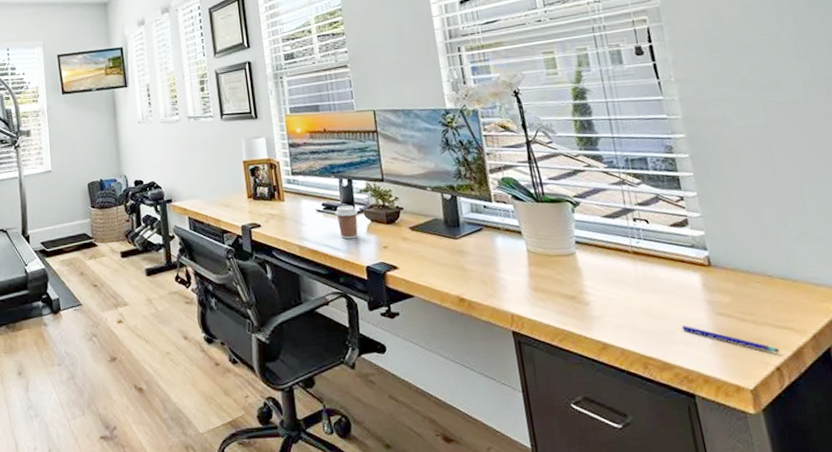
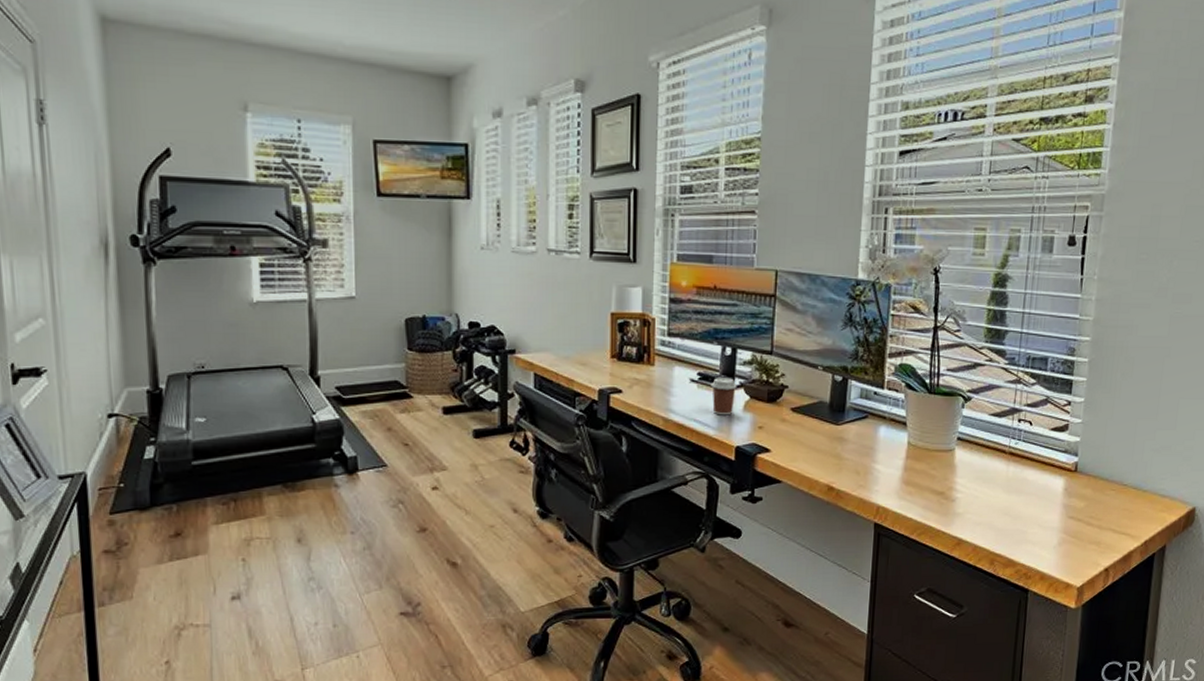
pen: present [681,326,780,353] -> none [1034,527,1113,556]

